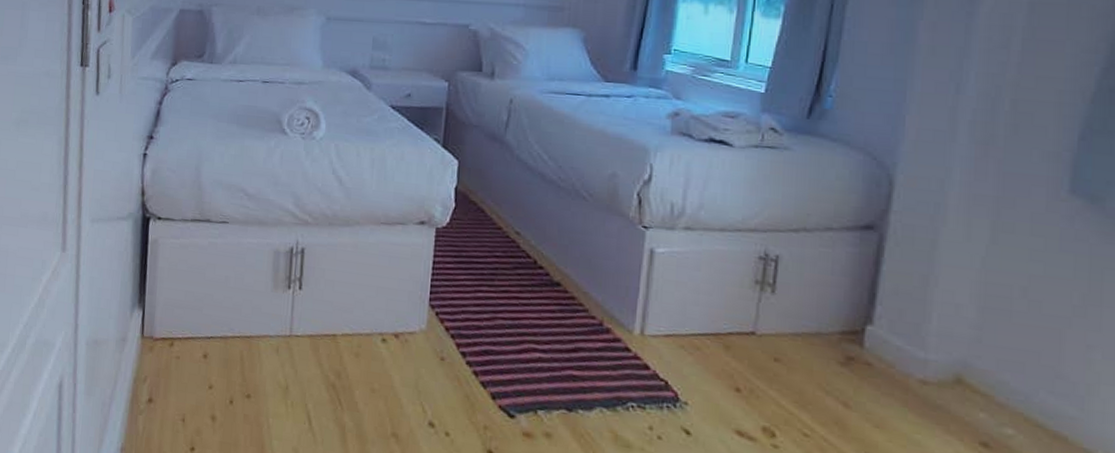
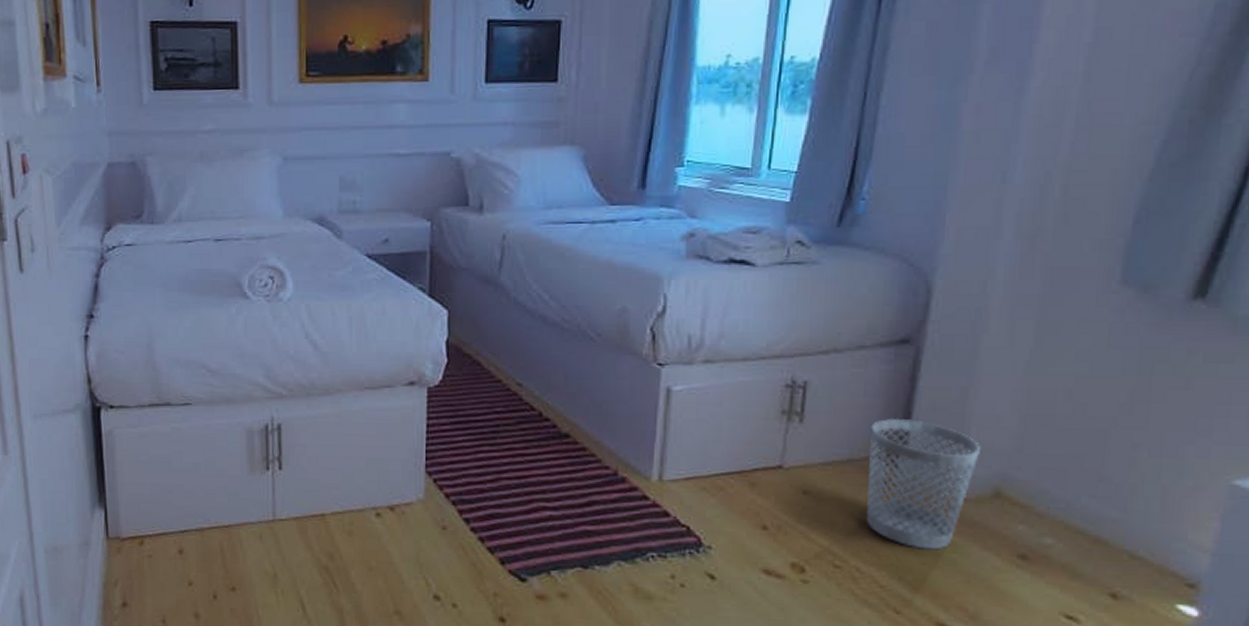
wastebasket: none [834,297,941,429] -> present [867,418,980,550]

